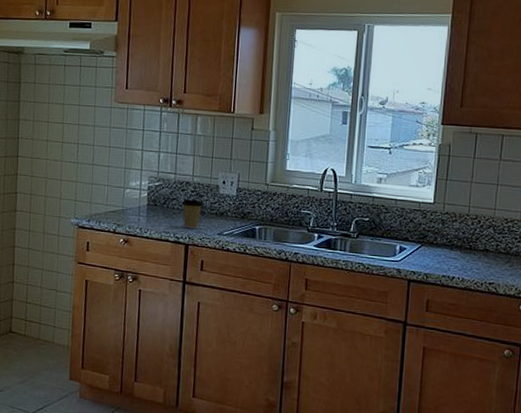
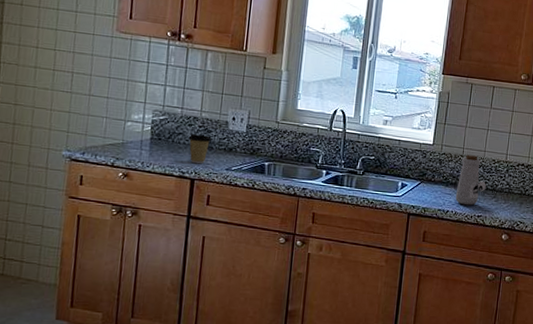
bottle: none [462,213,498,271] -> present [455,155,486,206]

